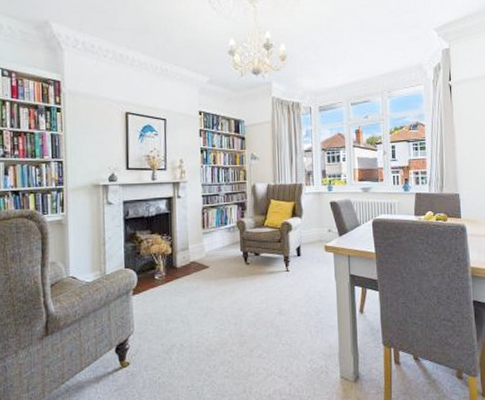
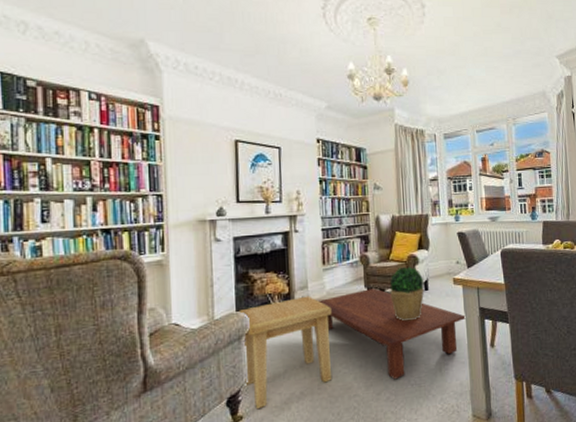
side table: none [126,257,210,358] -> present [237,295,332,410]
coffee table: none [198,252,336,338] -> present [319,288,466,380]
potted plant: none [264,232,297,284] -> present [389,266,425,321]

